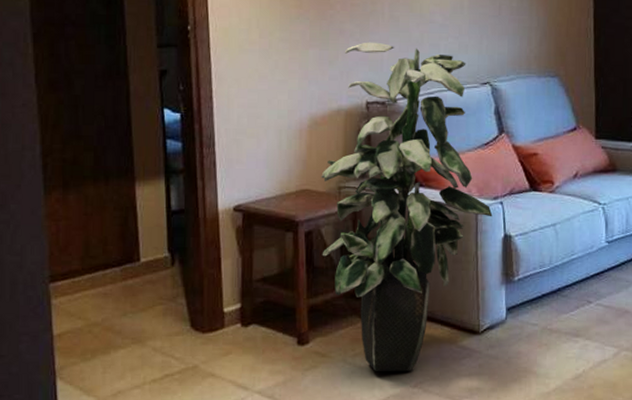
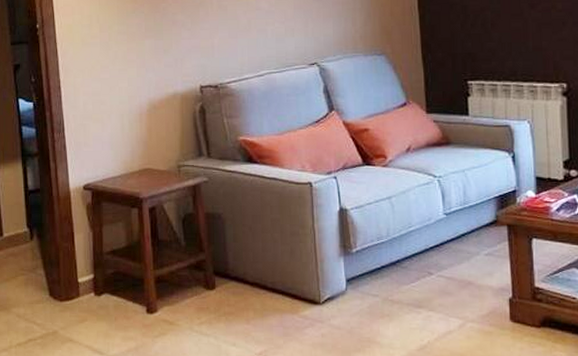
indoor plant: present [321,42,493,371] -> none [161,30,327,340]

